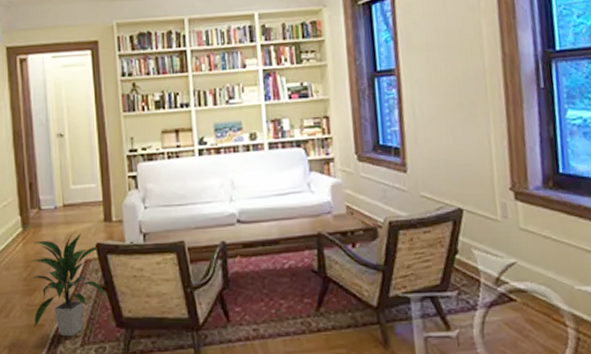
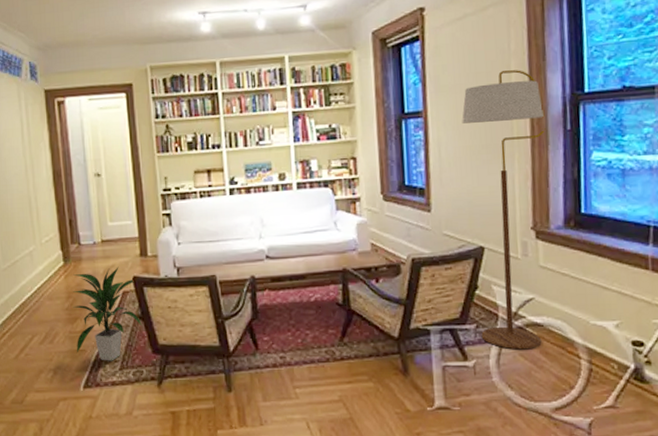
floor lamp: none [435,27,527,318] -> present [462,70,546,350]

